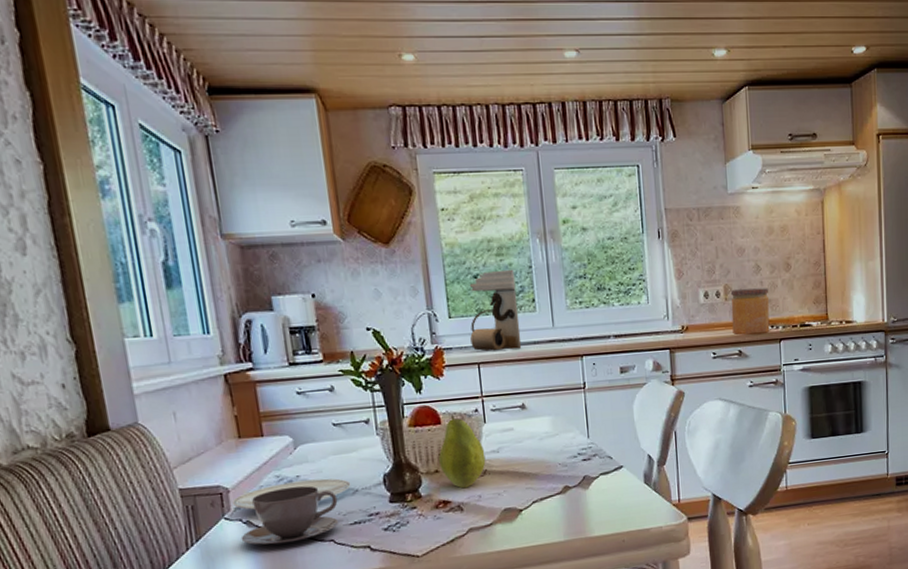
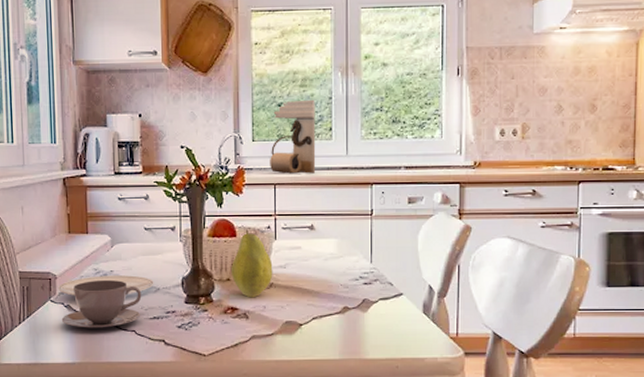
jar: present [730,287,770,336] -> none [527,127,571,176]

